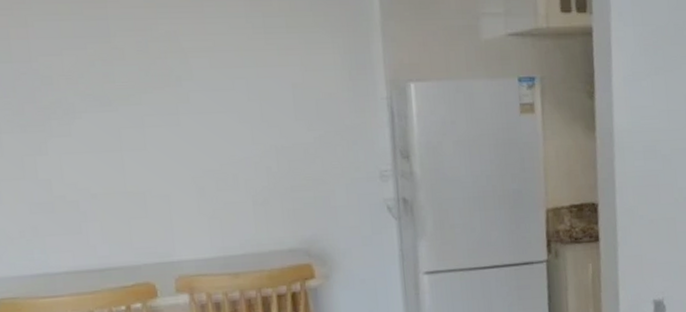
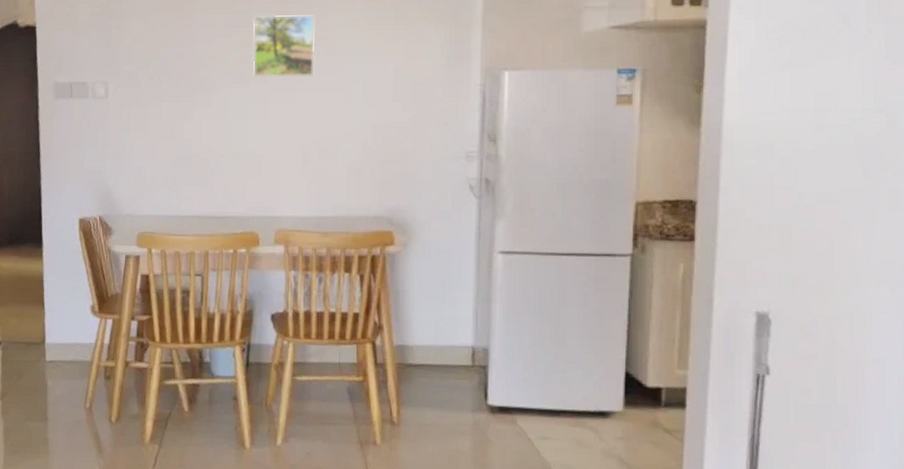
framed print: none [111,21,198,99] -> present [252,14,315,78]

